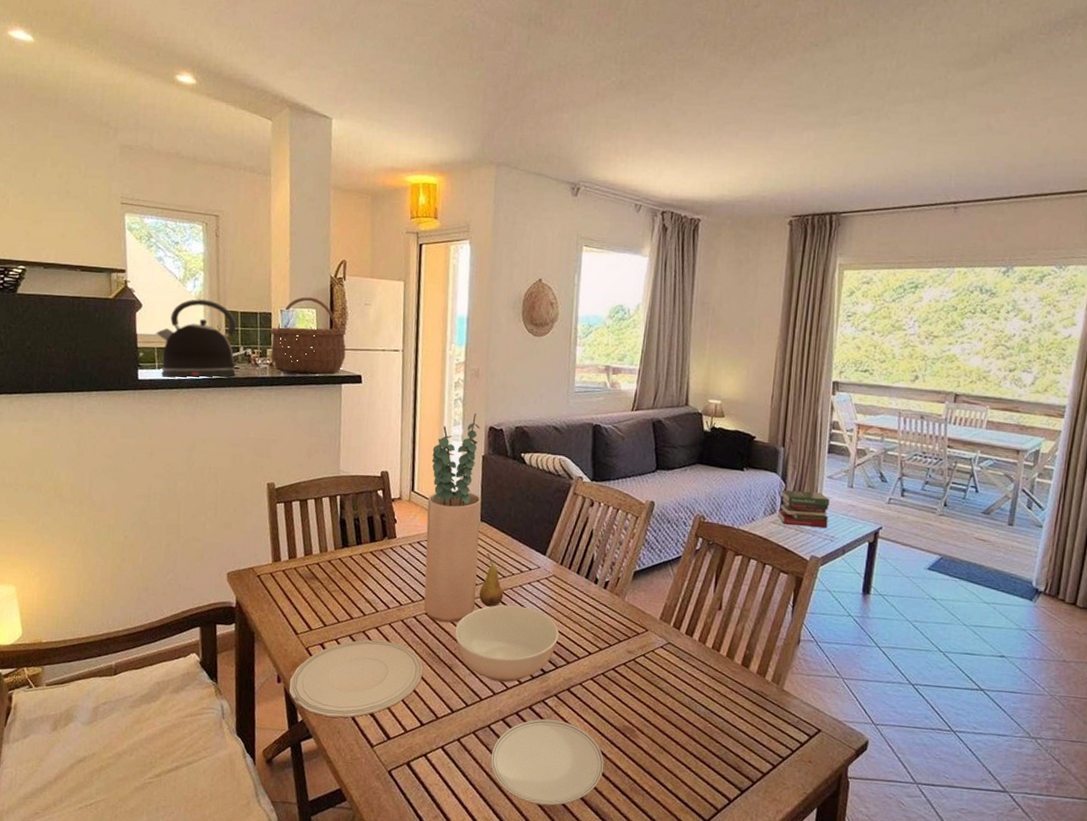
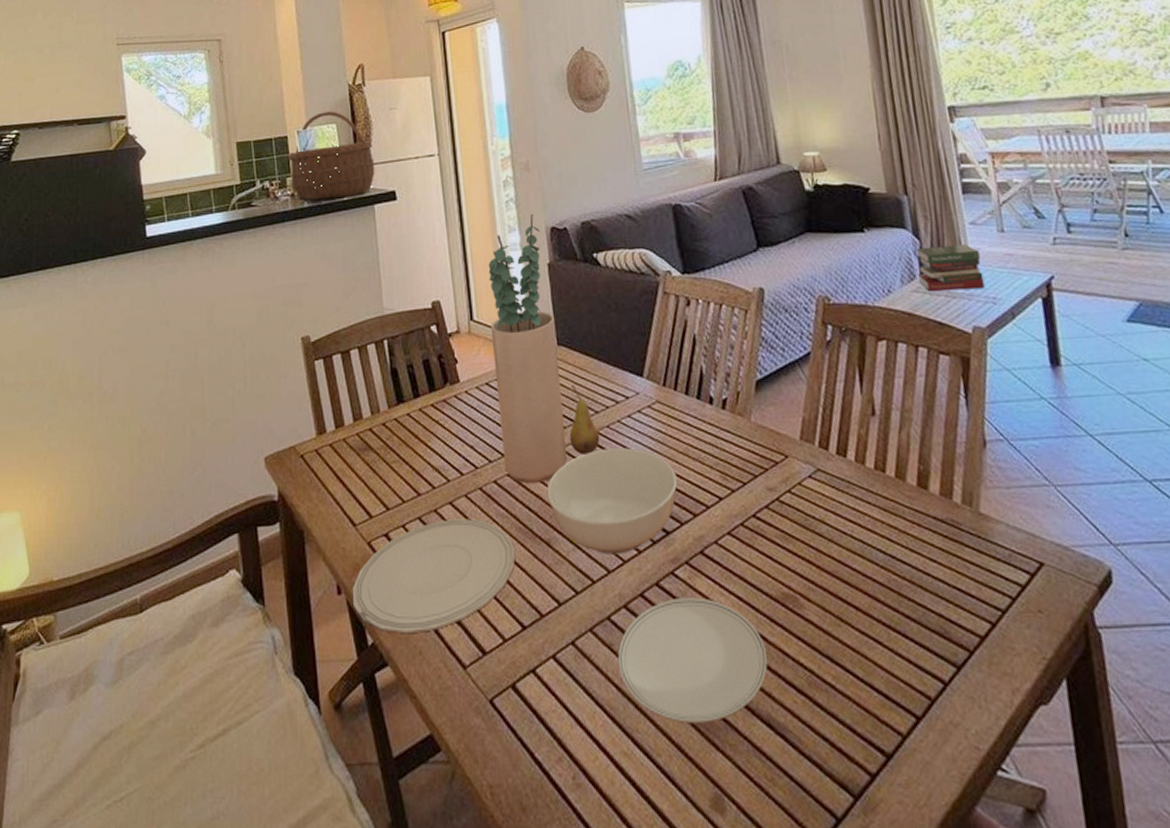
kettle: present [155,299,241,378] -> none [162,133,260,230]

